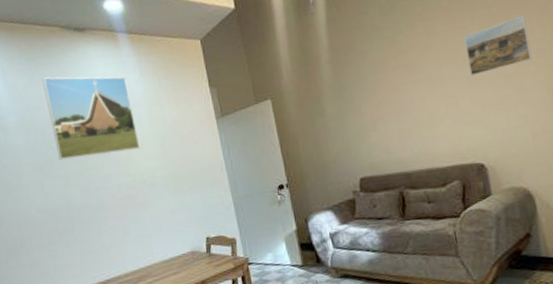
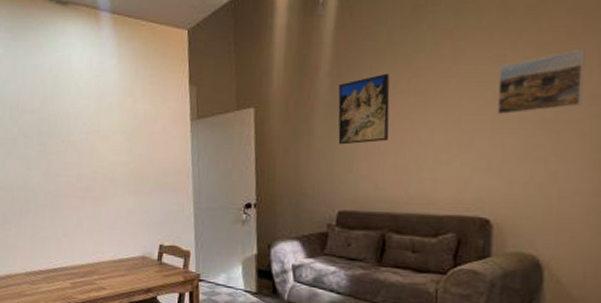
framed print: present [42,76,140,160] -> none [17,50,106,141]
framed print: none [340,54,390,120] -> present [338,73,390,145]

